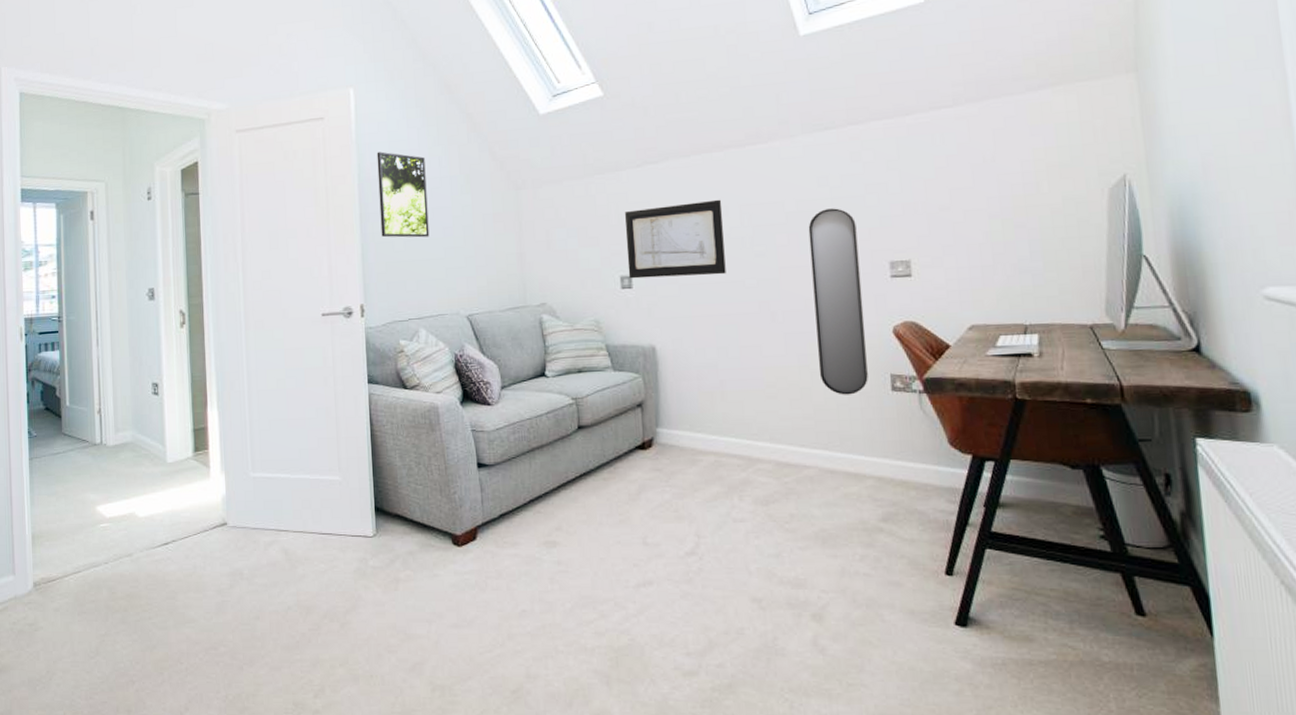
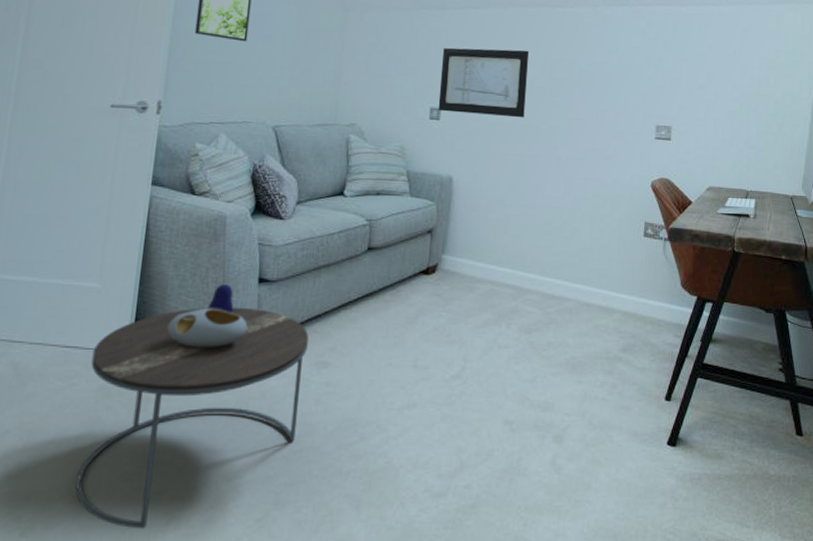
side table: none [344,471,536,696] -> present [75,284,309,529]
home mirror: present [808,208,868,395] -> none [589,73,635,238]

